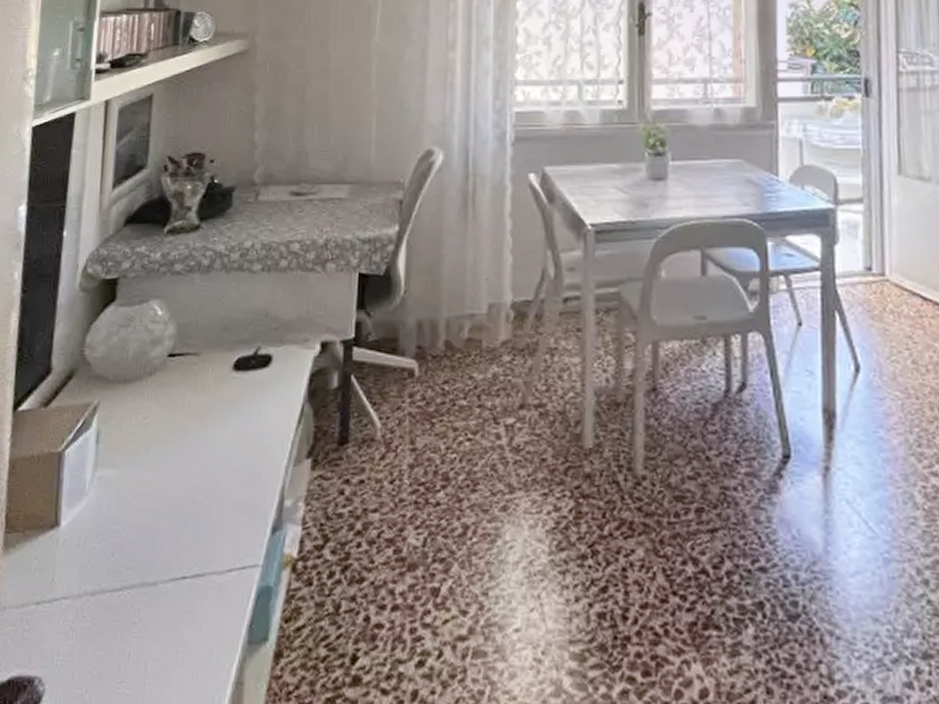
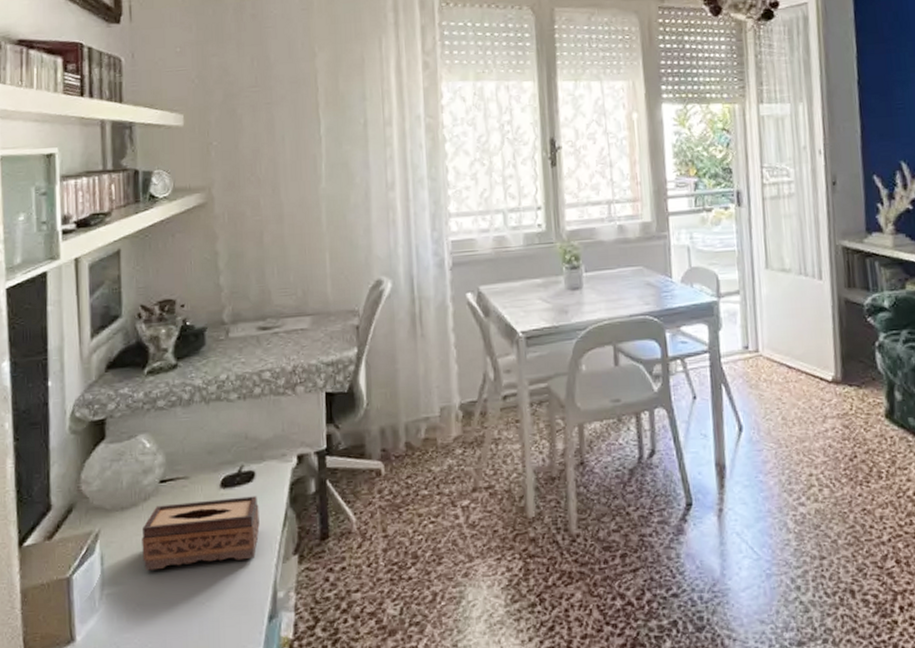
tissue box: none [141,382,273,457] -> present [142,496,260,571]

